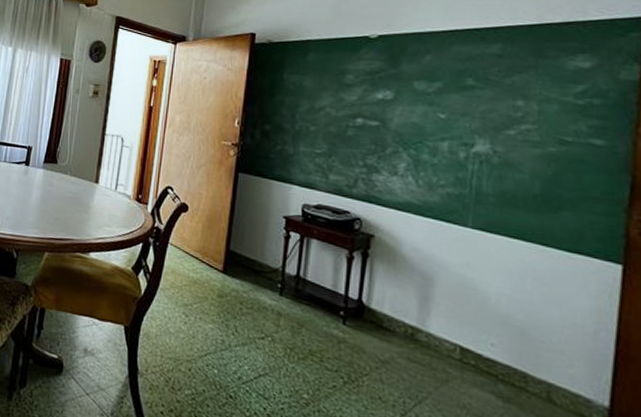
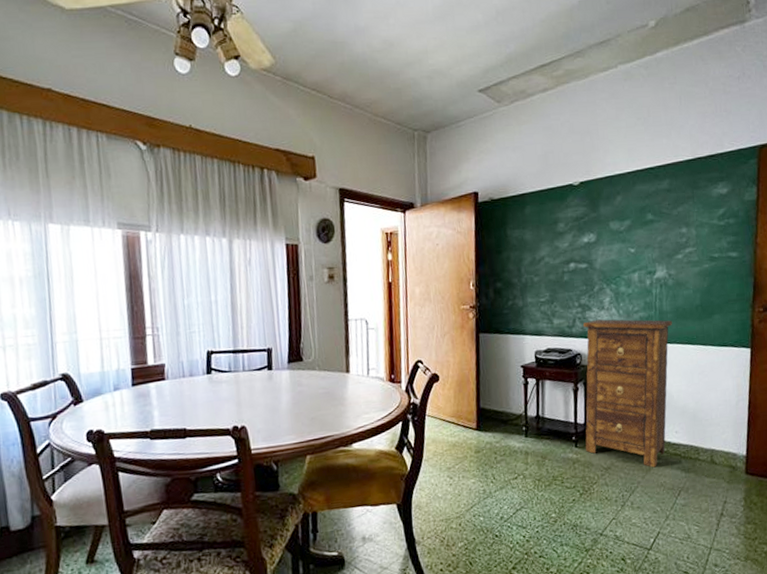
cabinet: none [357,184,496,381] -> present [582,319,673,468]

